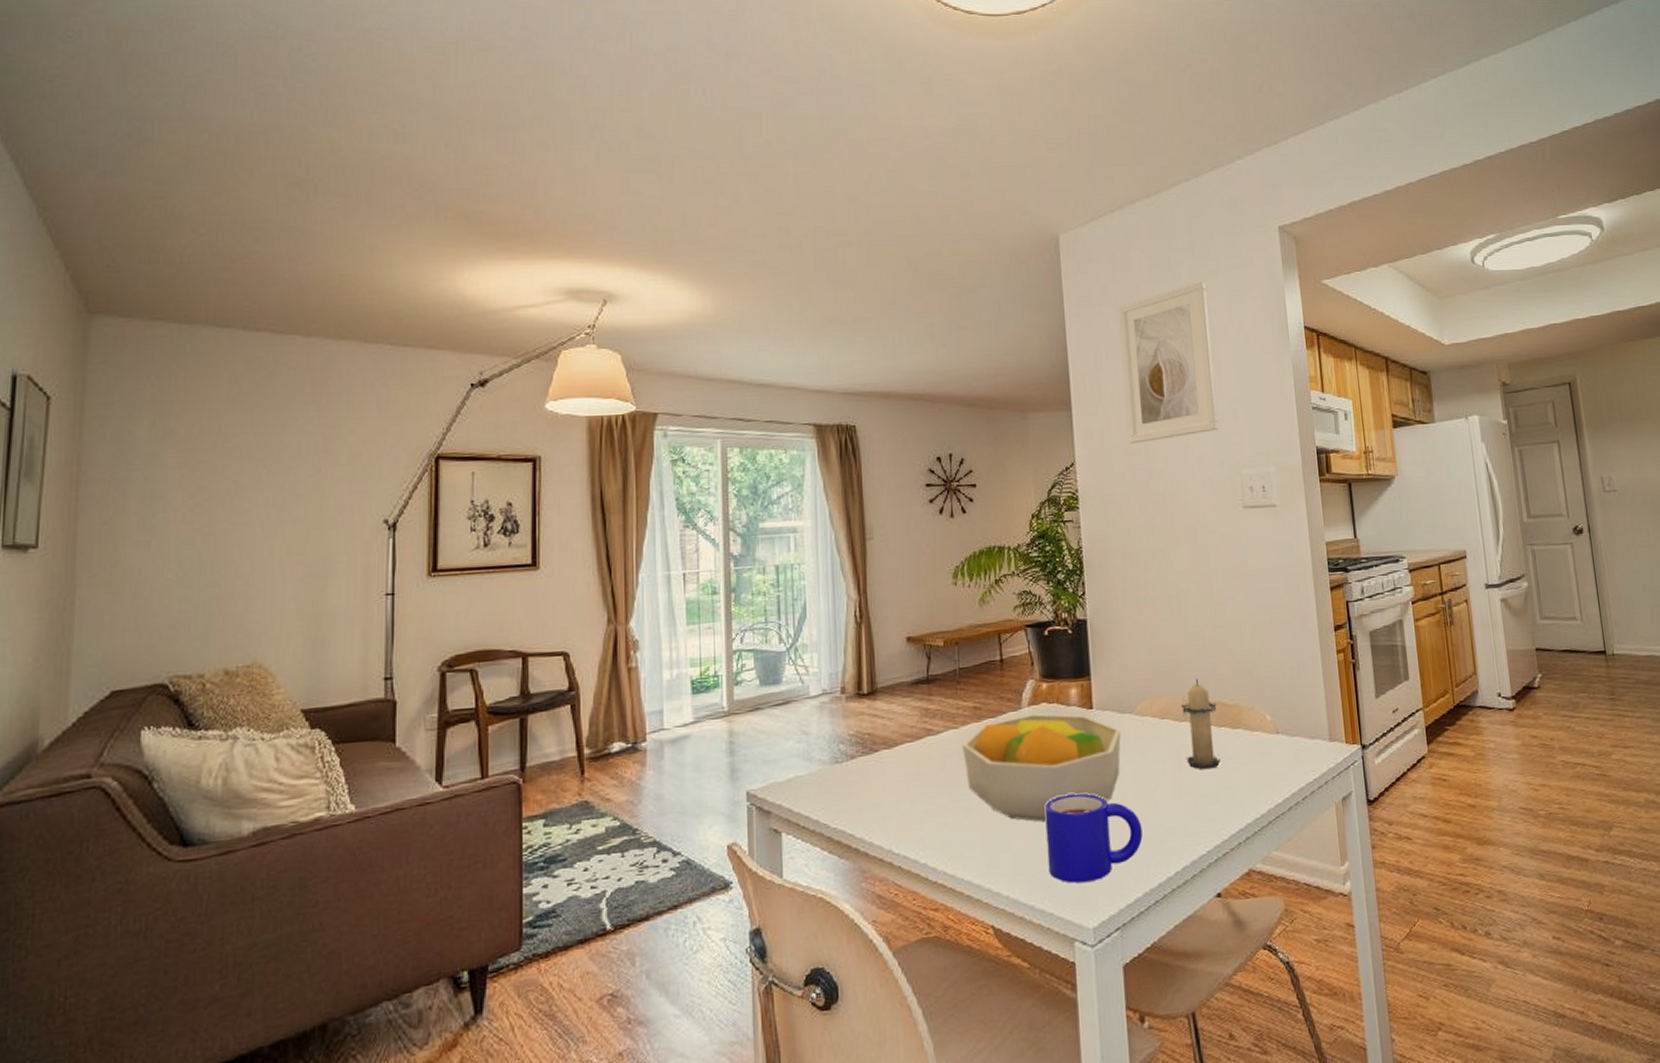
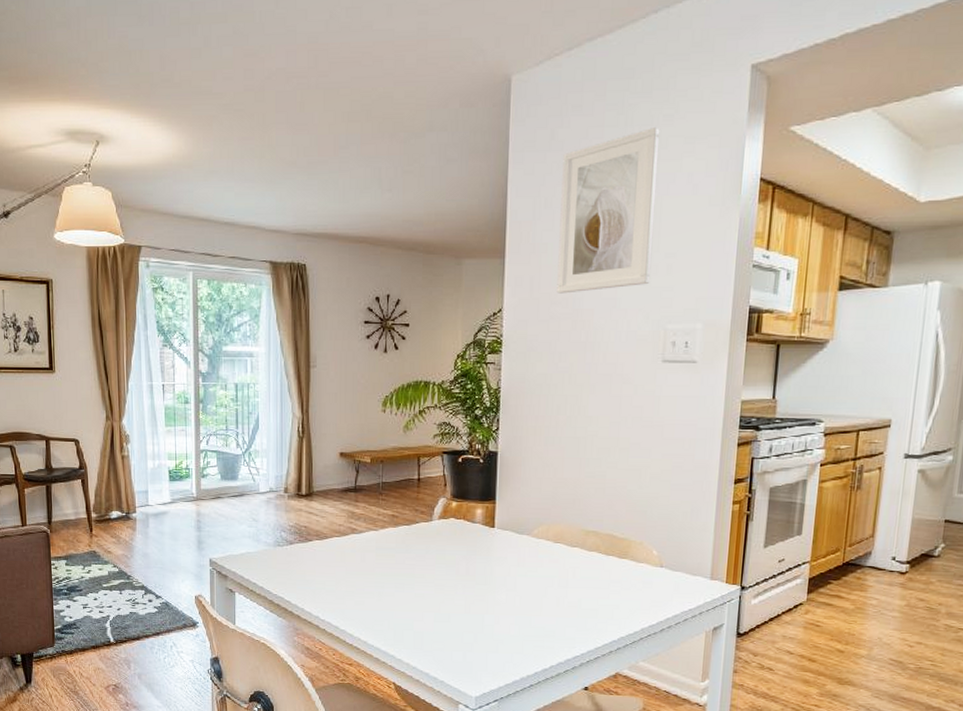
fruit bowl: present [962,714,1122,822] -> none [380,526,518,612]
mug: present [1044,793,1143,883] -> none [443,593,526,662]
candle: present [1181,677,1220,770] -> none [572,511,608,589]

